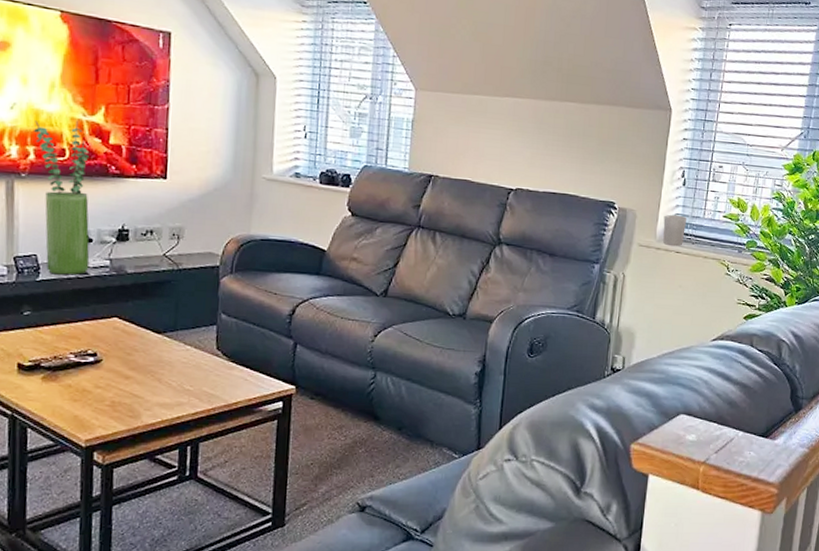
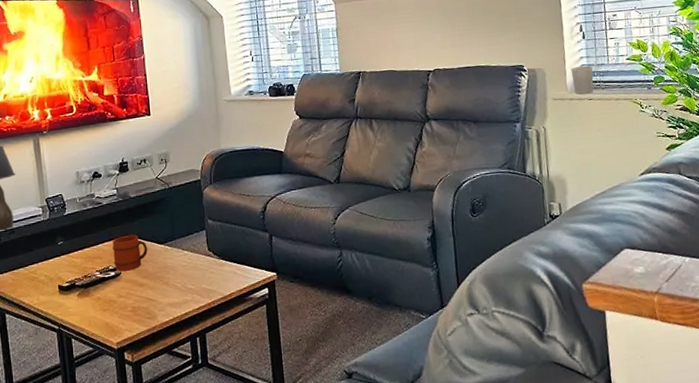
vase: present [32,120,90,275] -> none [47,81,102,208]
mug: none [94,316,140,359] -> present [112,234,147,272]

